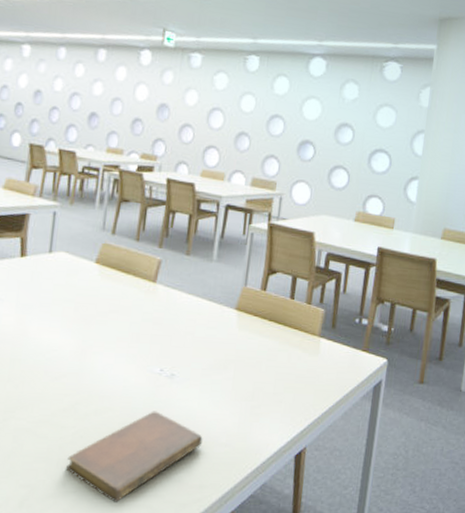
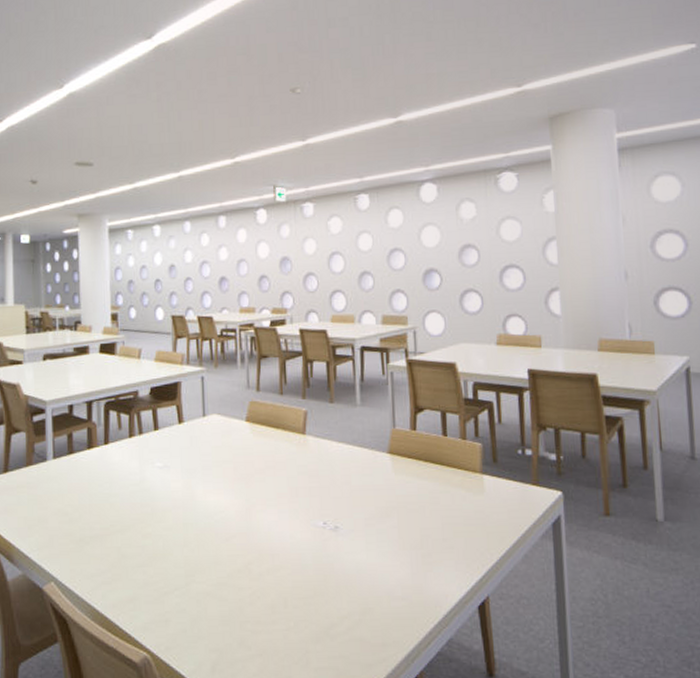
notebook: present [65,411,203,502] -> none [248,566,378,665]

